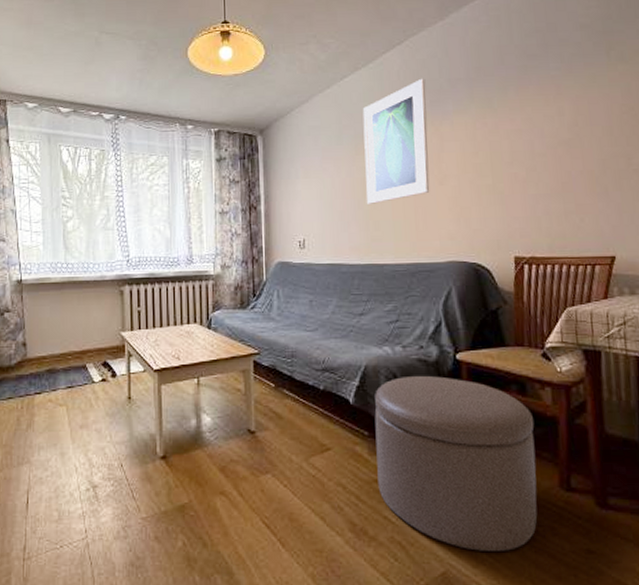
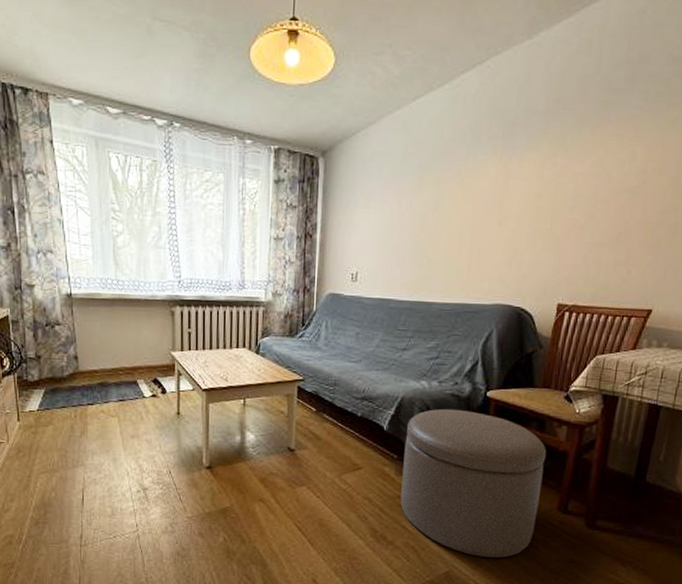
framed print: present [362,78,430,204] -> none [422,106,502,241]

